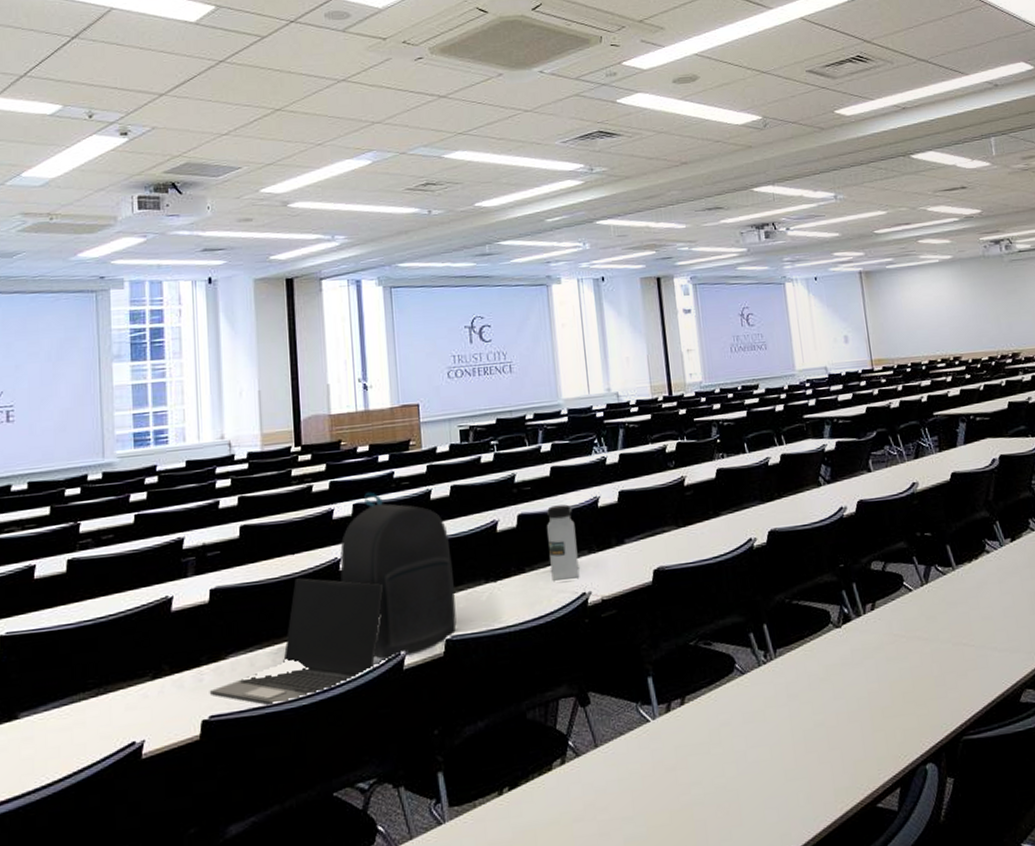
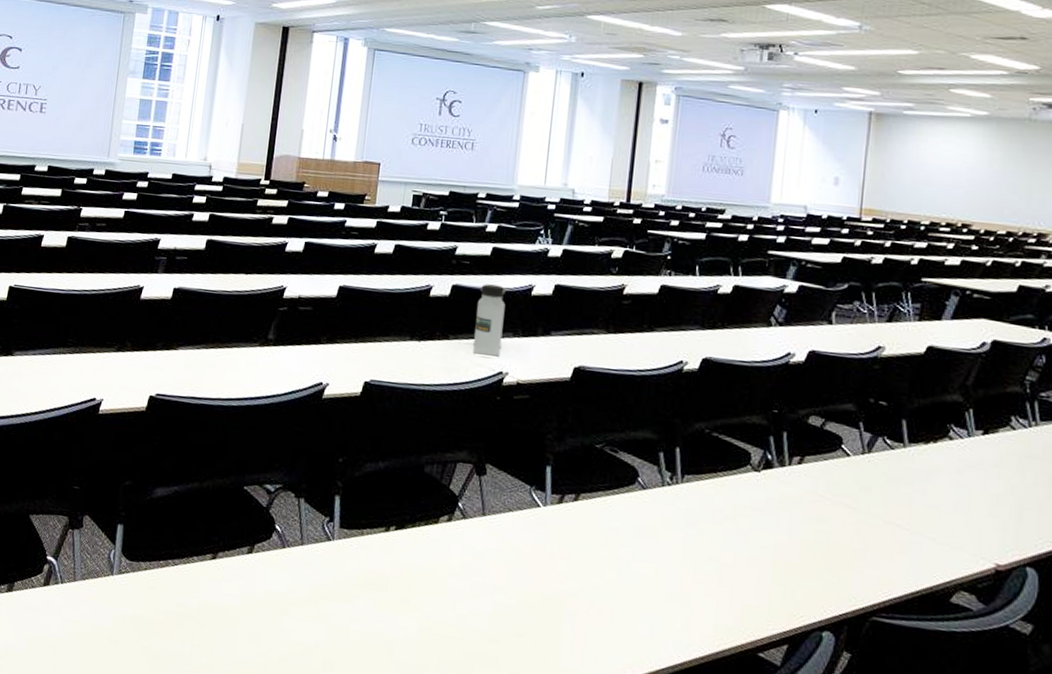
laptop: present [209,578,384,707] -> none [159,296,319,400]
backpack: present [340,492,457,660] -> none [282,234,385,389]

